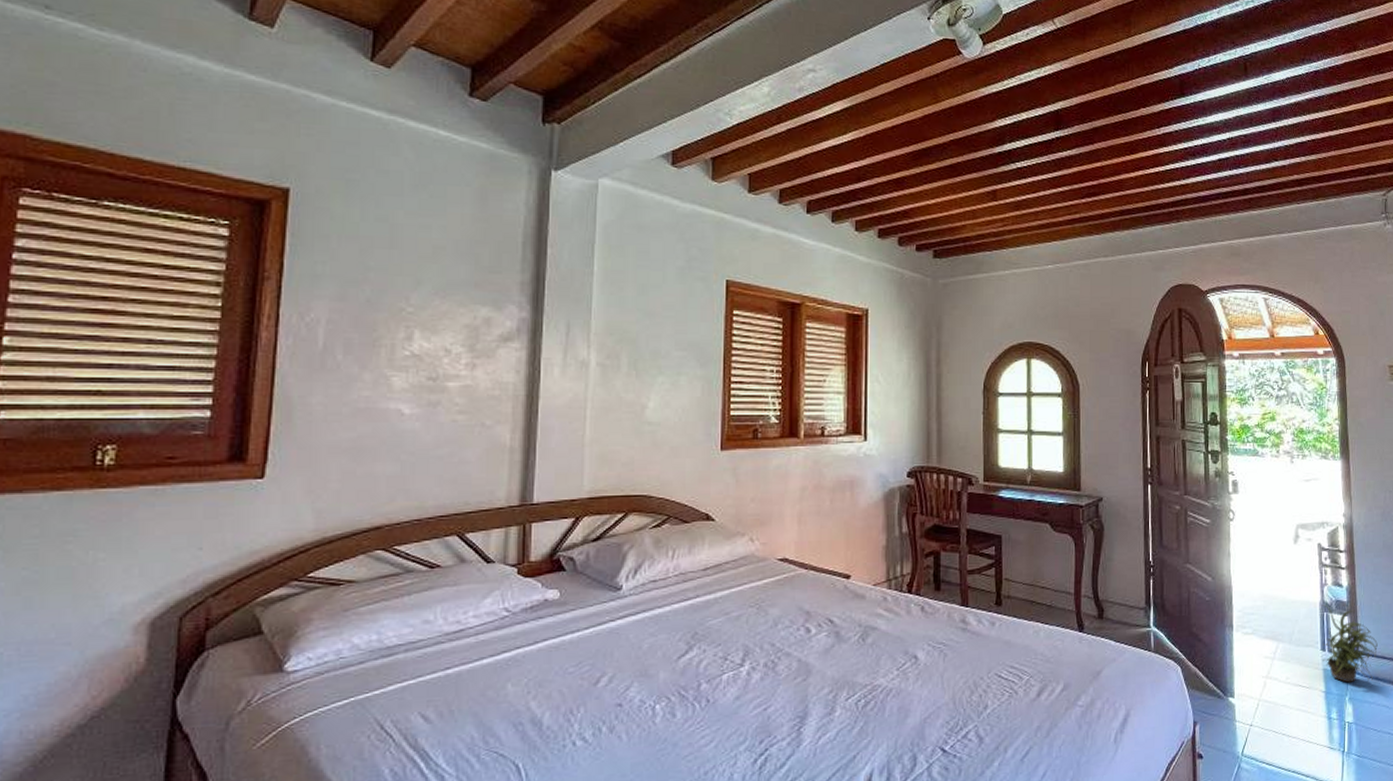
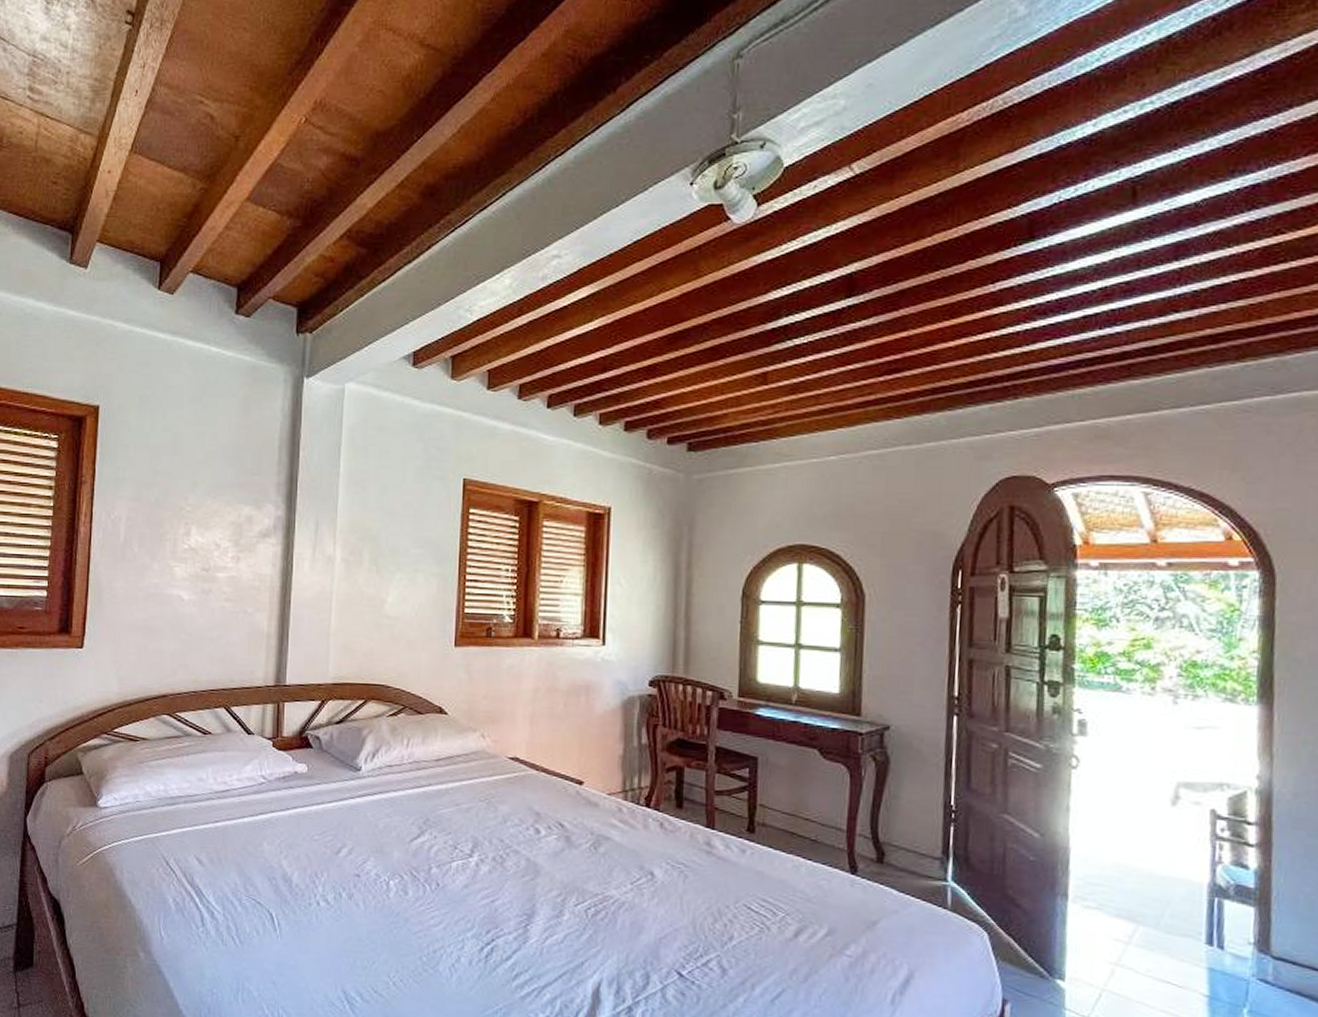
potted plant: present [1321,605,1378,683] -> none [1206,887,1304,996]

